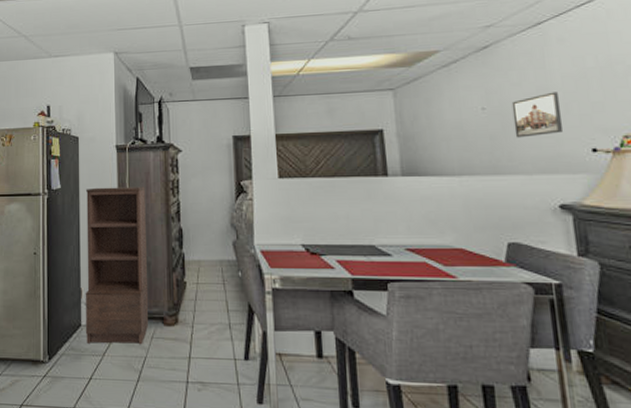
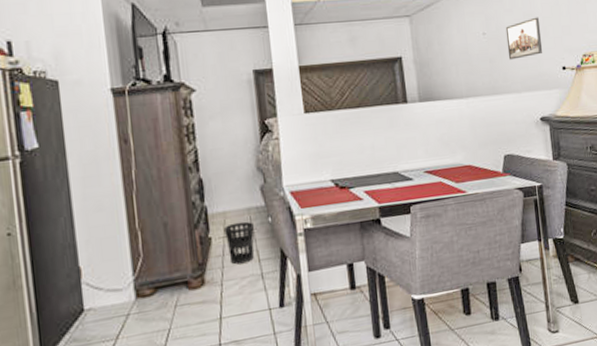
shelving unit: present [85,186,148,345] -> none [74,135,170,330]
wastebasket: none [197,272,225,311] -> present [223,221,255,265]

